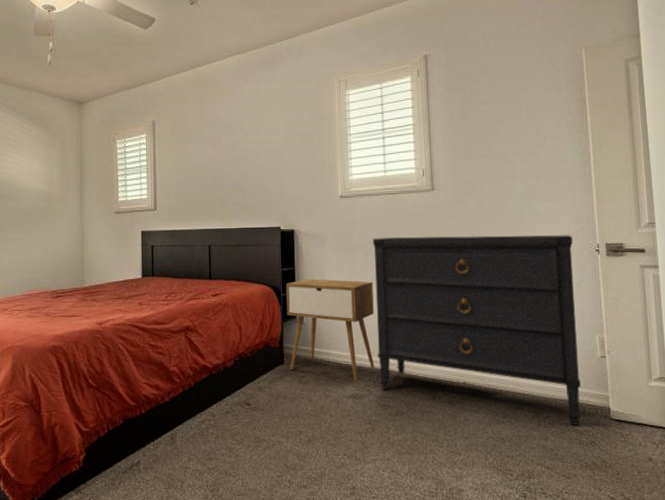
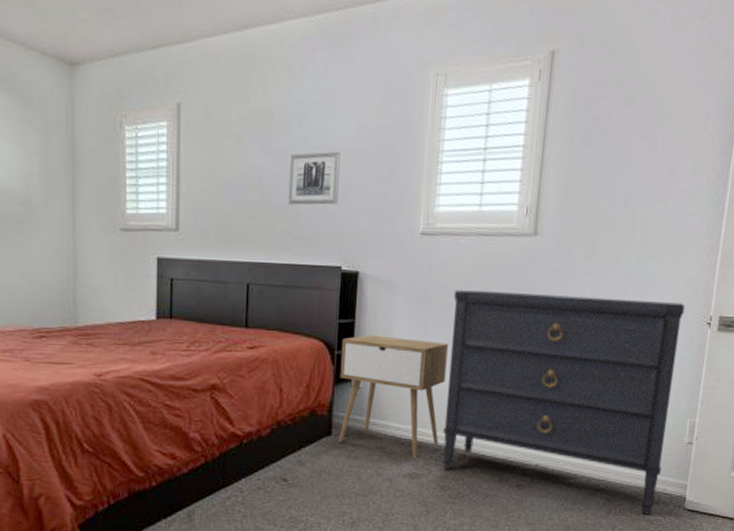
wall art: none [235,142,273,184] -> present [288,151,340,205]

